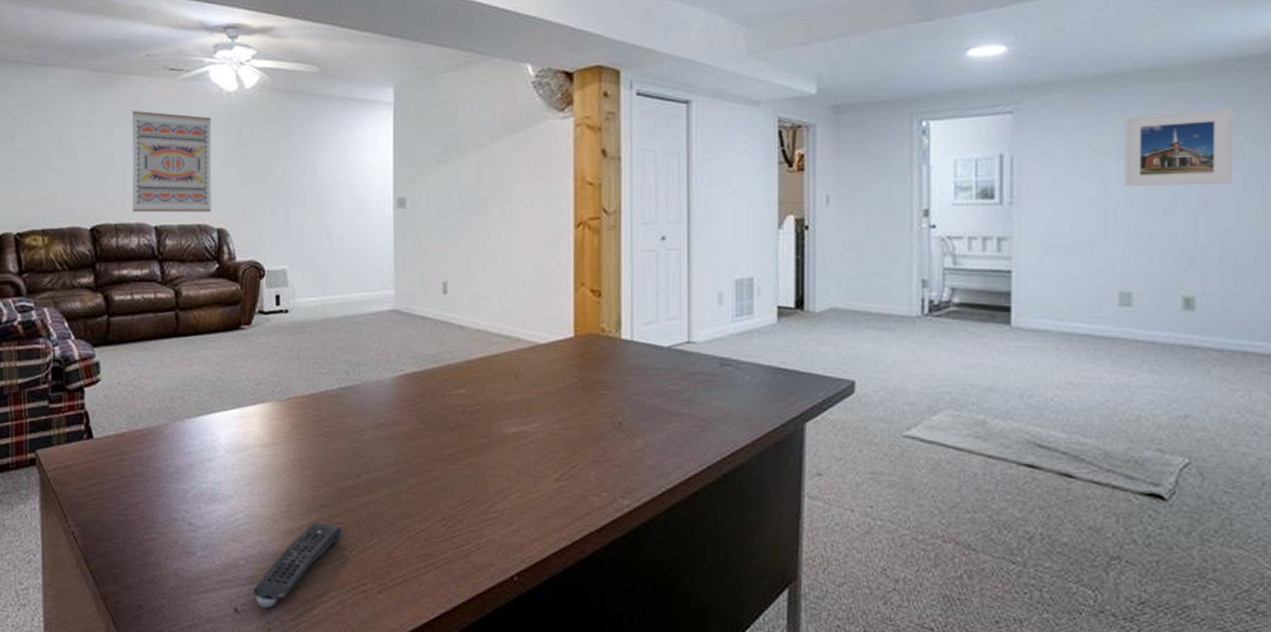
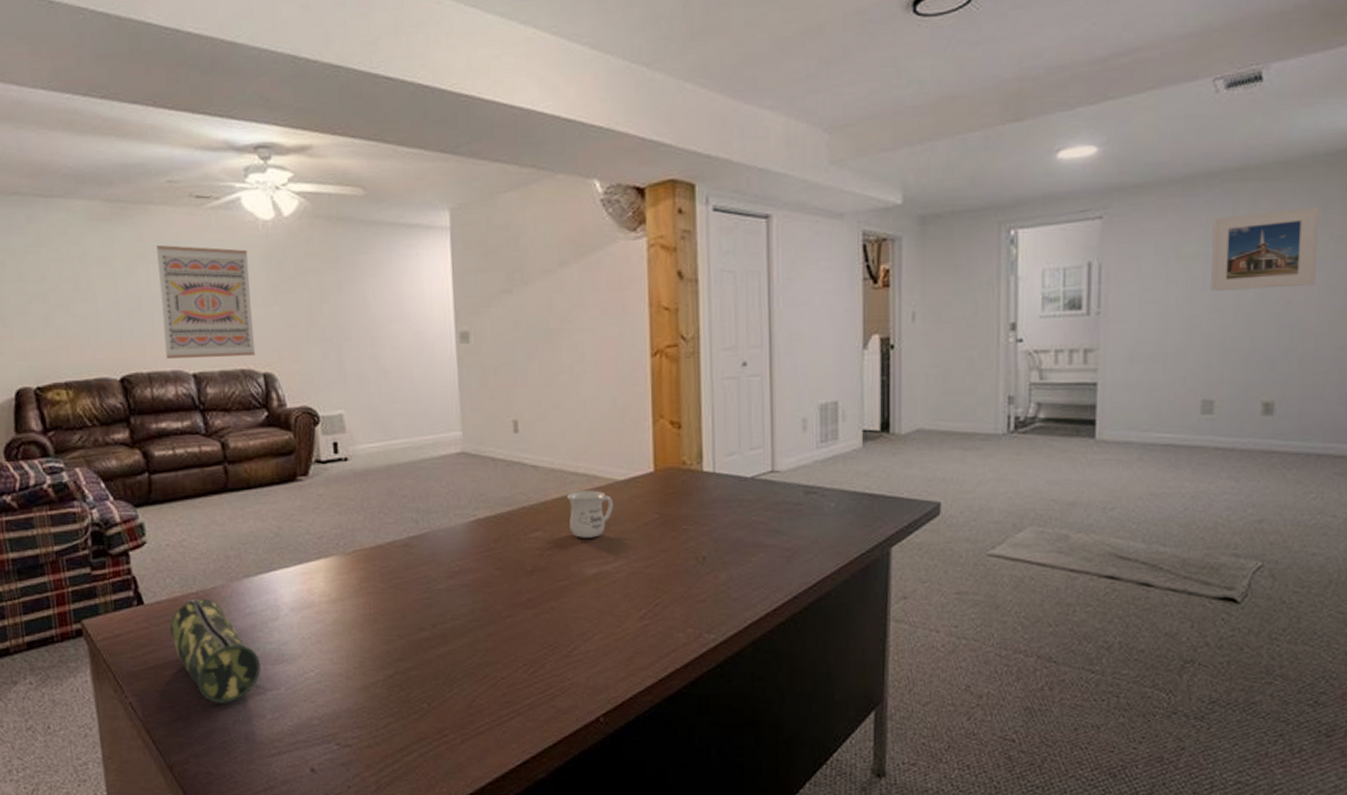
pencil case: none [114,435,194,538] -> present [169,599,261,703]
remote control: present [254,523,344,609] -> none [330,677,421,766]
mug: none [491,352,534,398] -> present [567,490,613,538]

